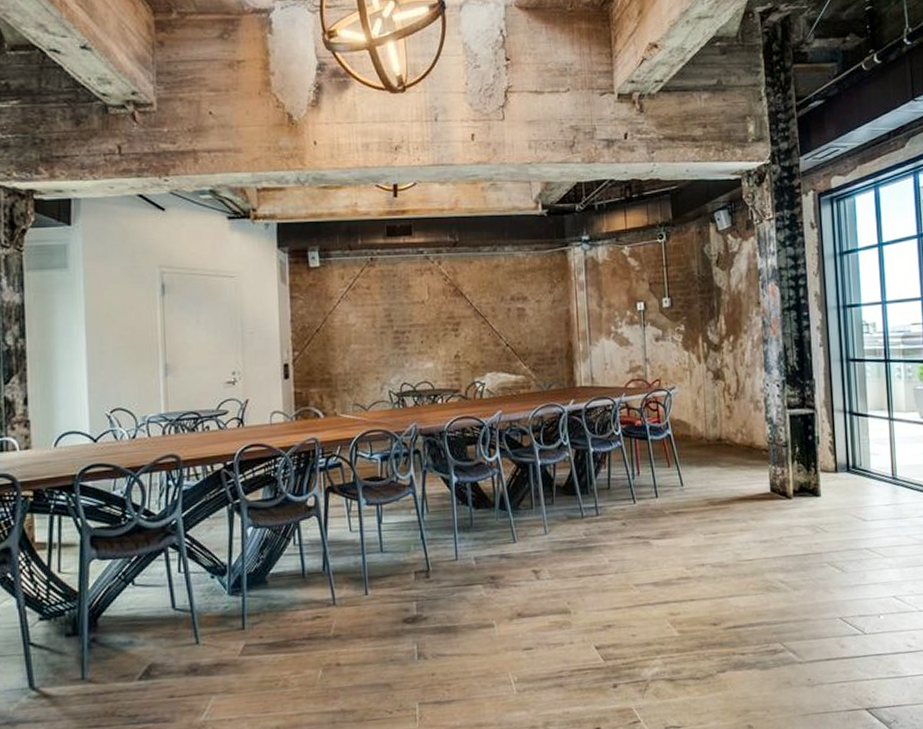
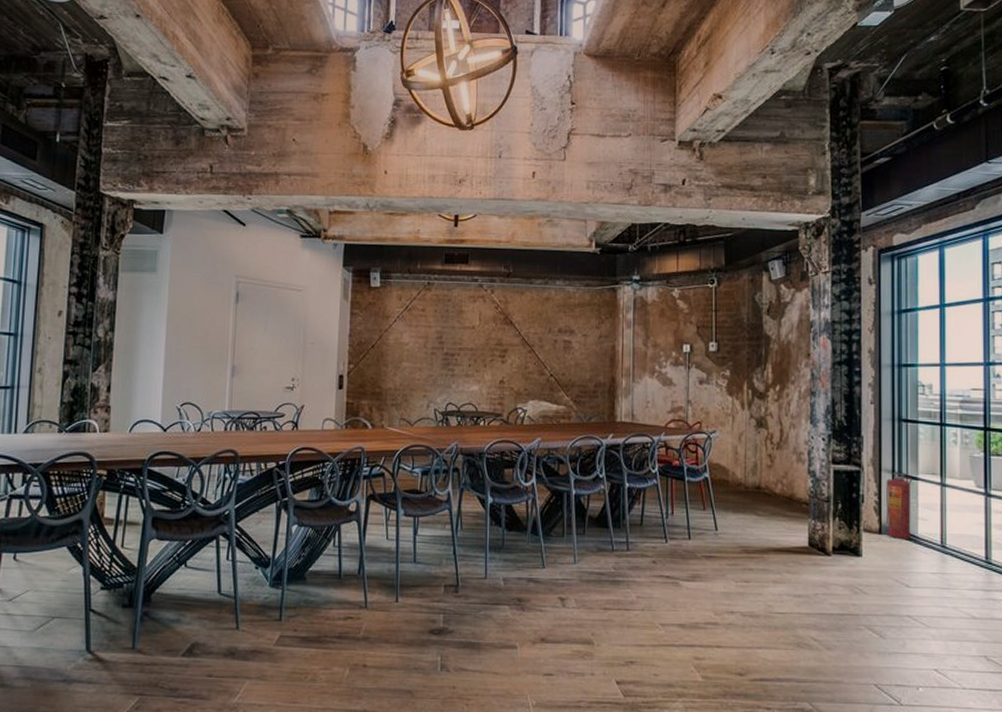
fire extinguisher: none [839,411,865,477] -> present [886,472,913,540]

